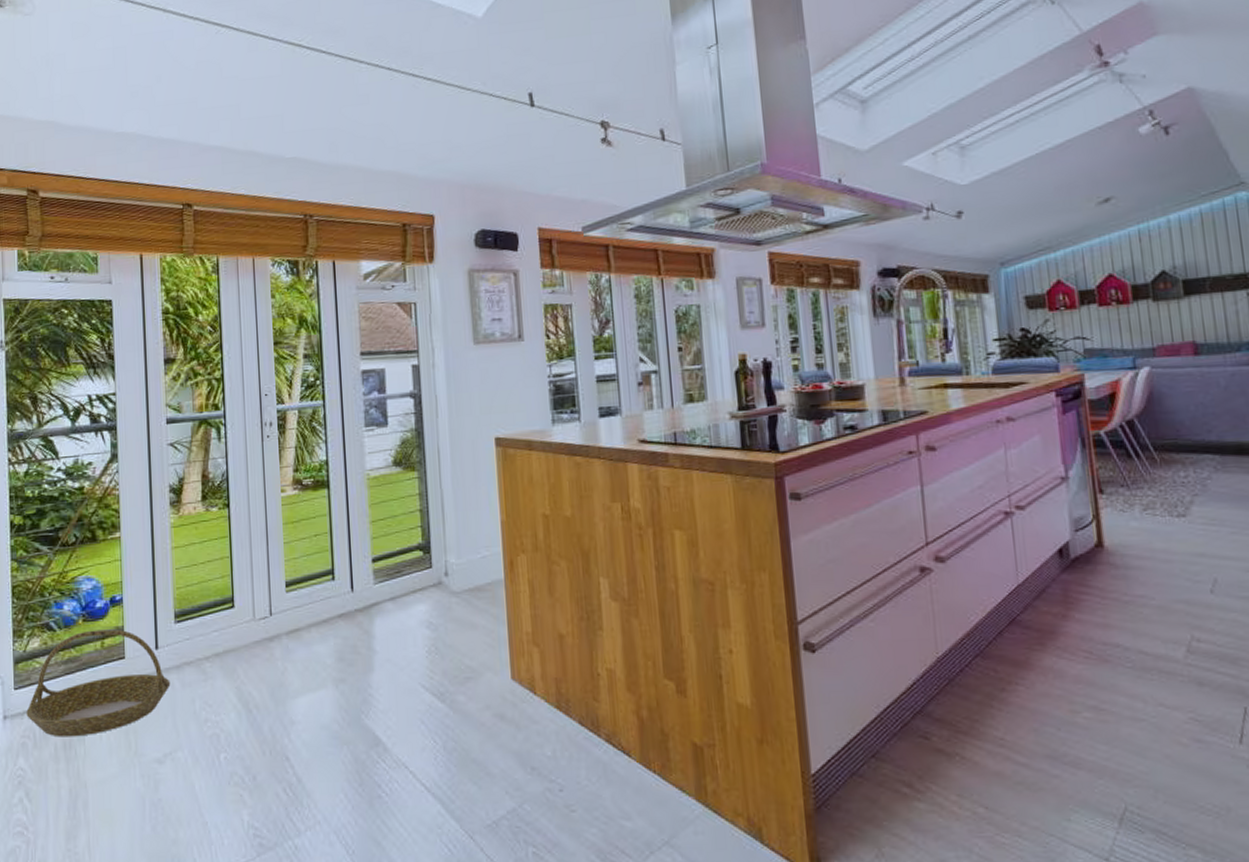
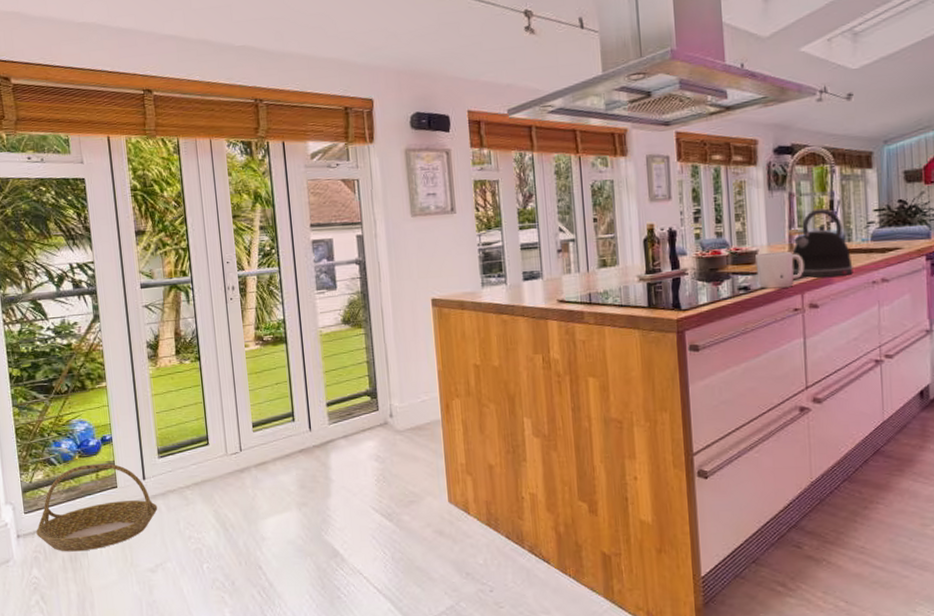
mug: none [862,385,918,429] -> present [755,251,804,289]
kettle: none [903,337,975,416] -> present [791,208,854,278]

